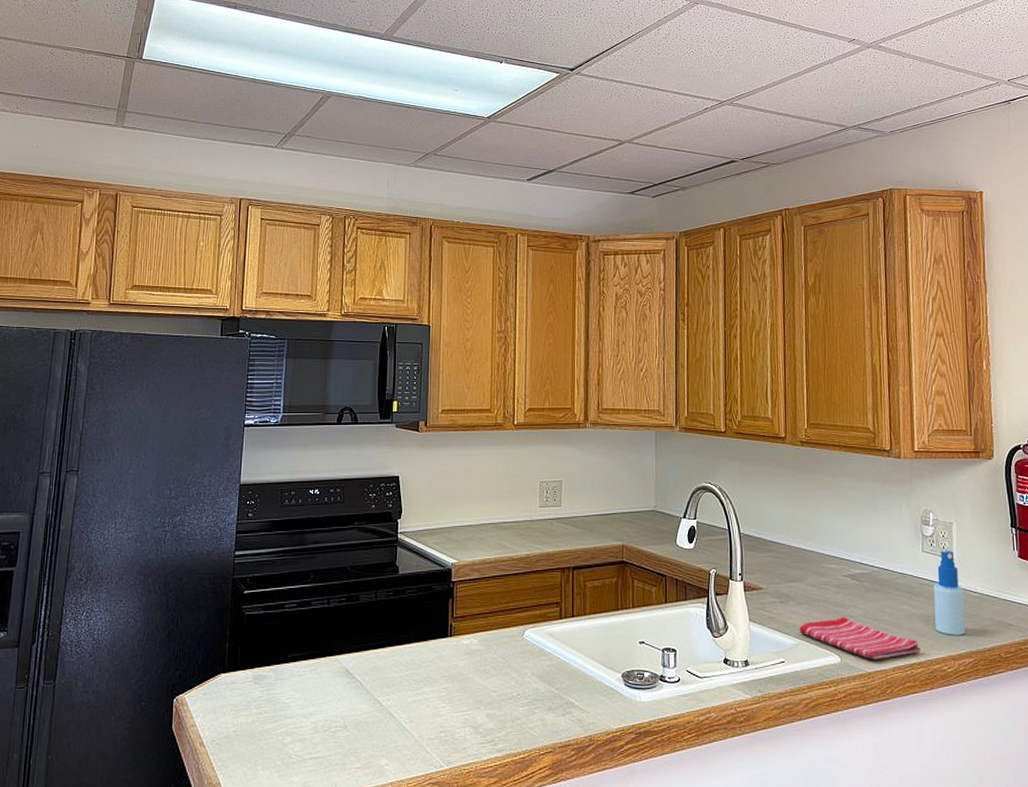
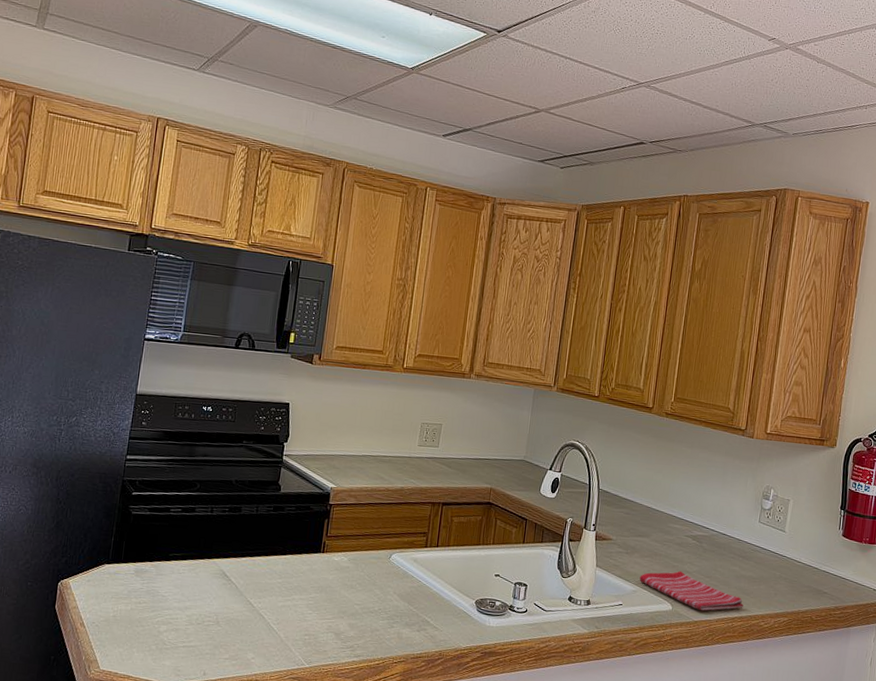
spray bottle: present [933,551,966,635] -> none [759,523,790,597]

